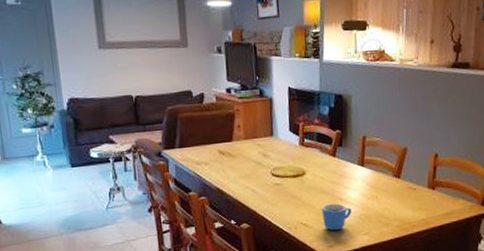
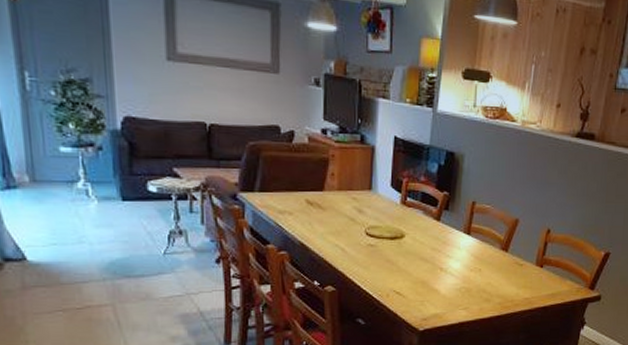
mug: present [322,204,352,231] -> none [419,273,452,303]

